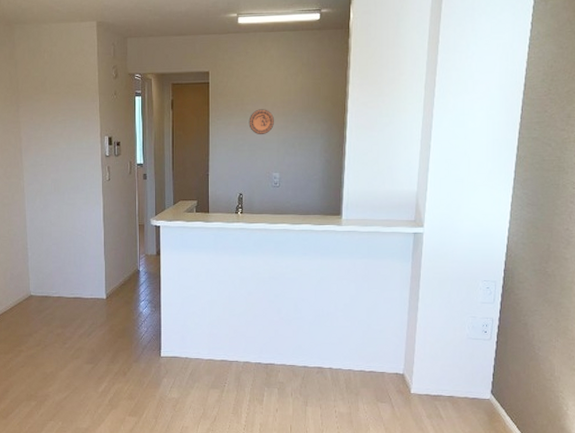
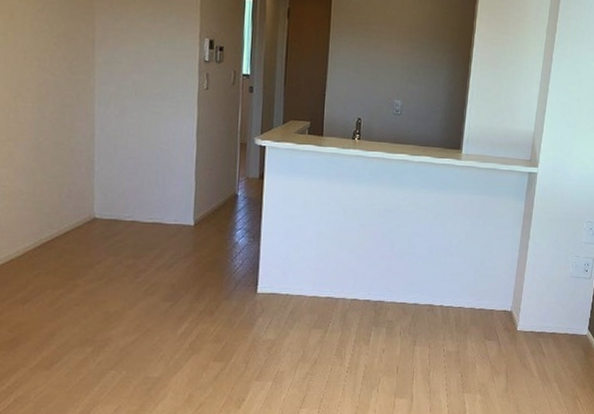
decorative plate: present [249,109,275,135] -> none [372,31,400,59]

